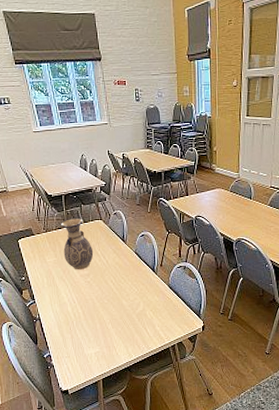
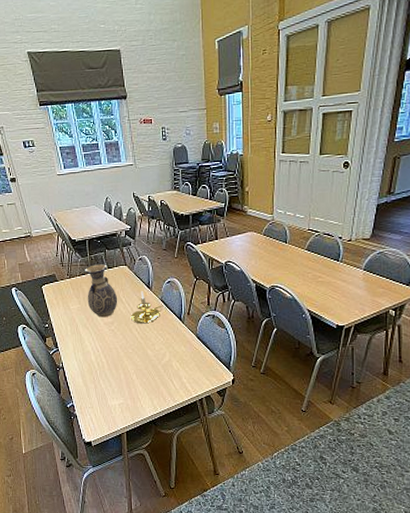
candle holder: none [105,244,138,276] -> present [130,291,164,324]

